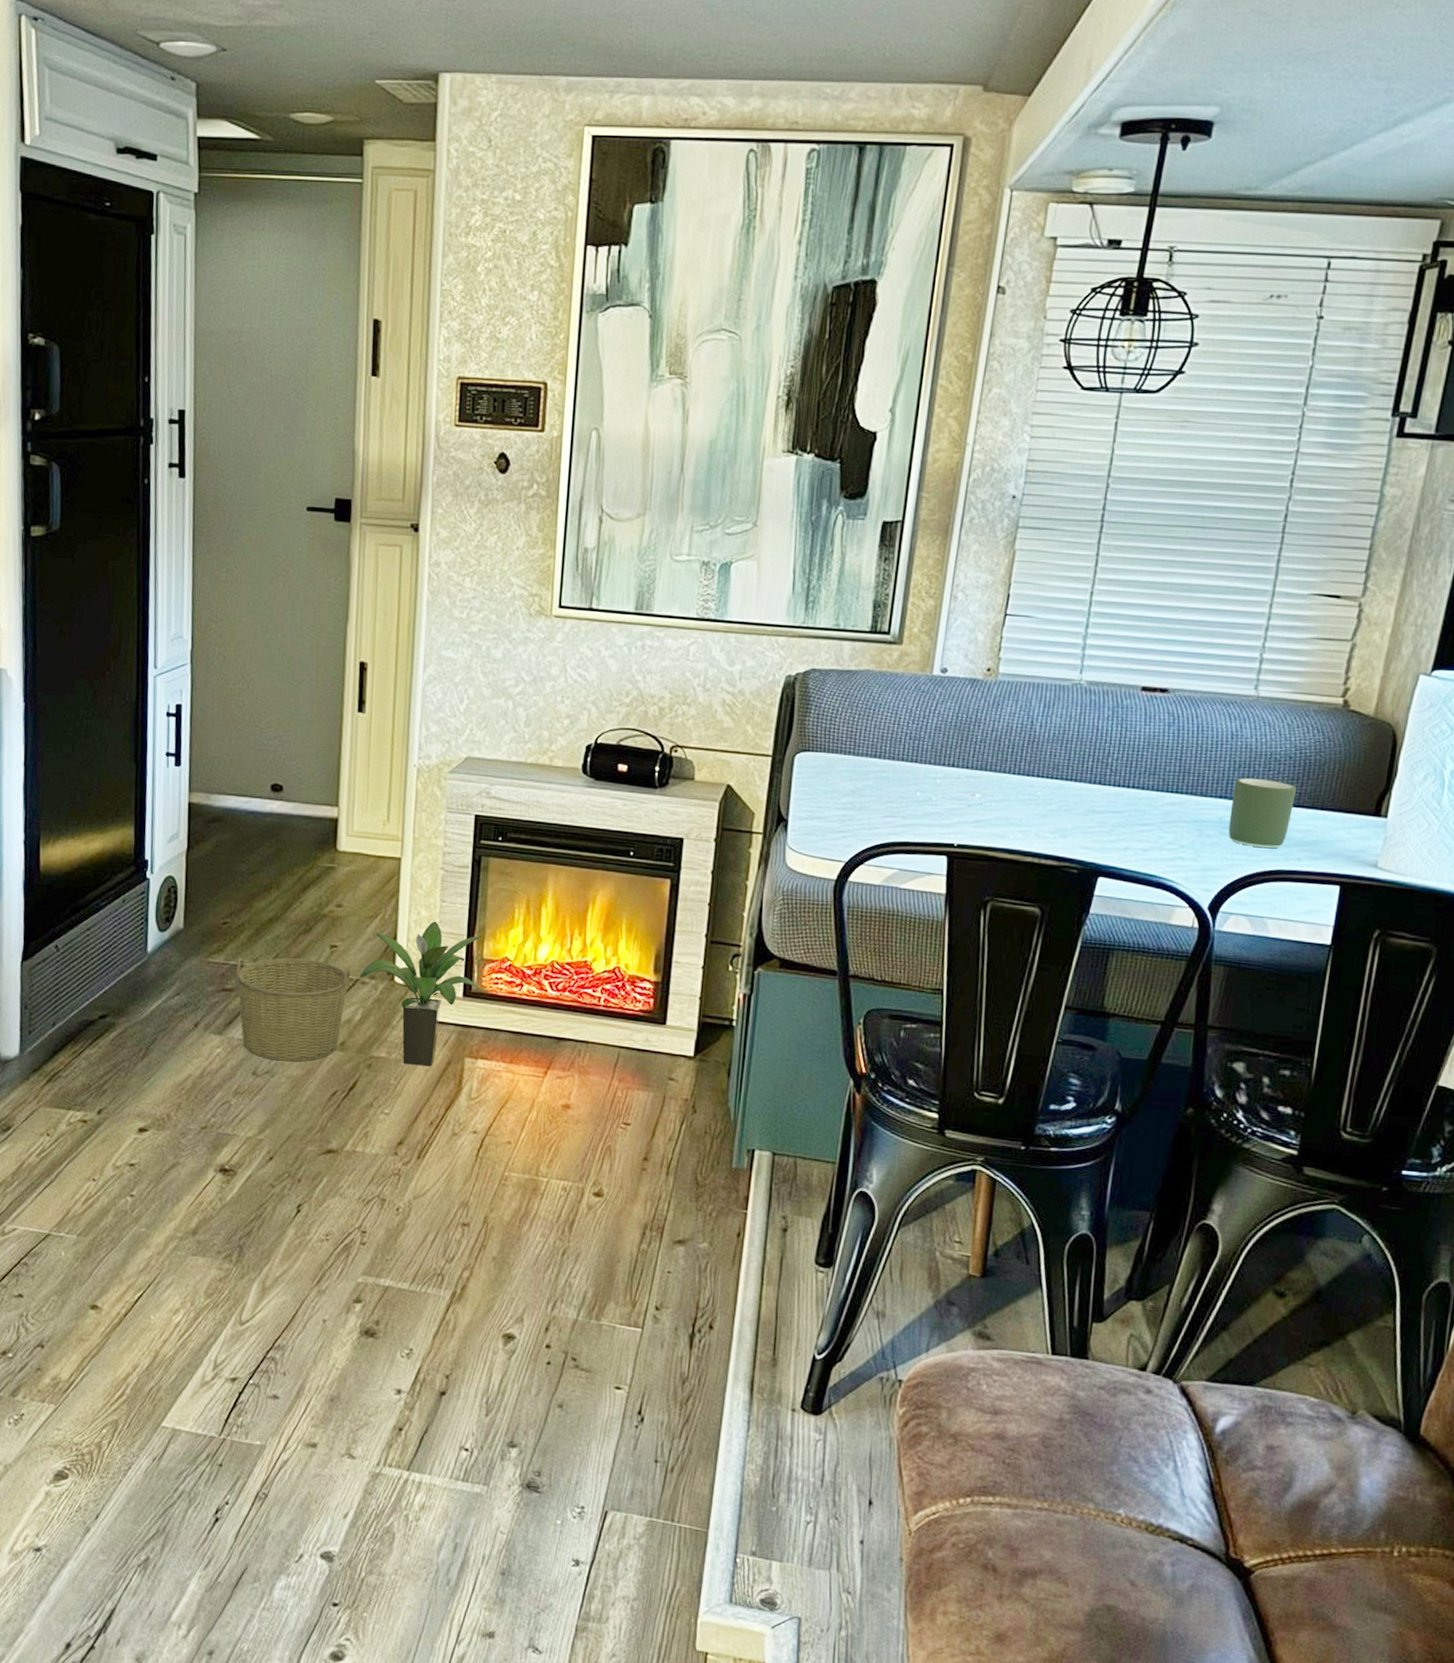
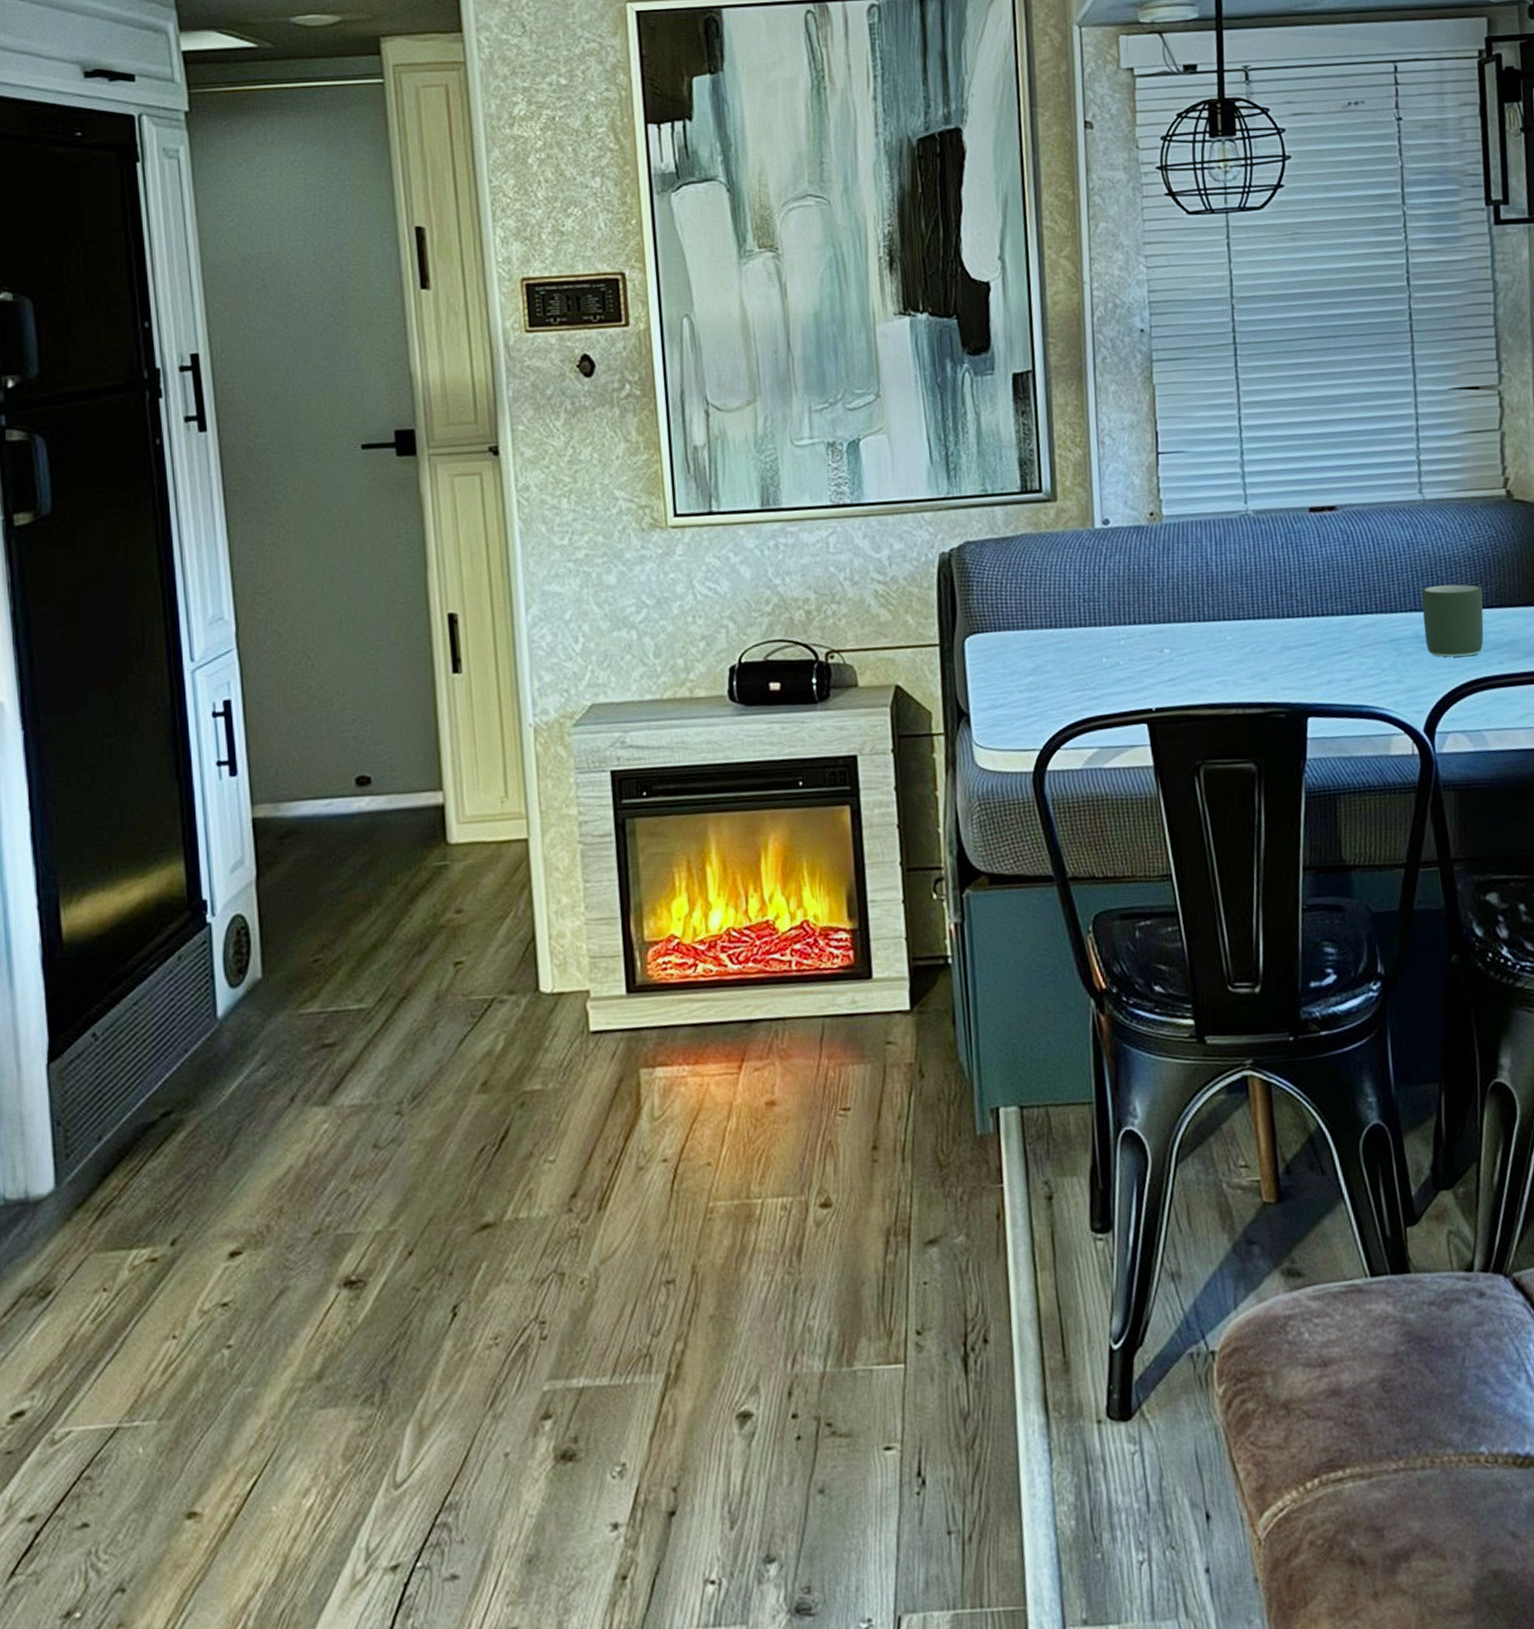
basket: present [236,957,350,1062] -> none [337,984,484,1124]
potted plant: present [359,921,483,1067] -> none [495,907,649,1092]

